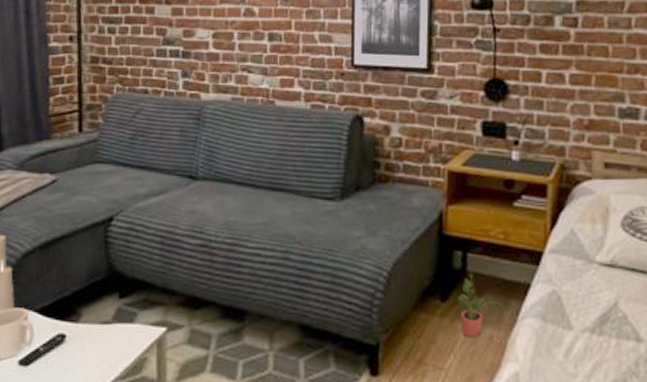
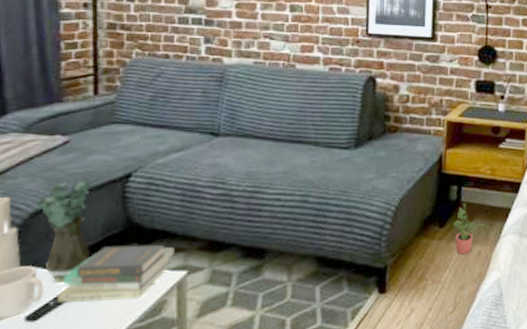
vase: none [28,220,77,328] -> present [37,179,91,283]
books: none [46,294,154,353] -> present [57,244,175,303]

